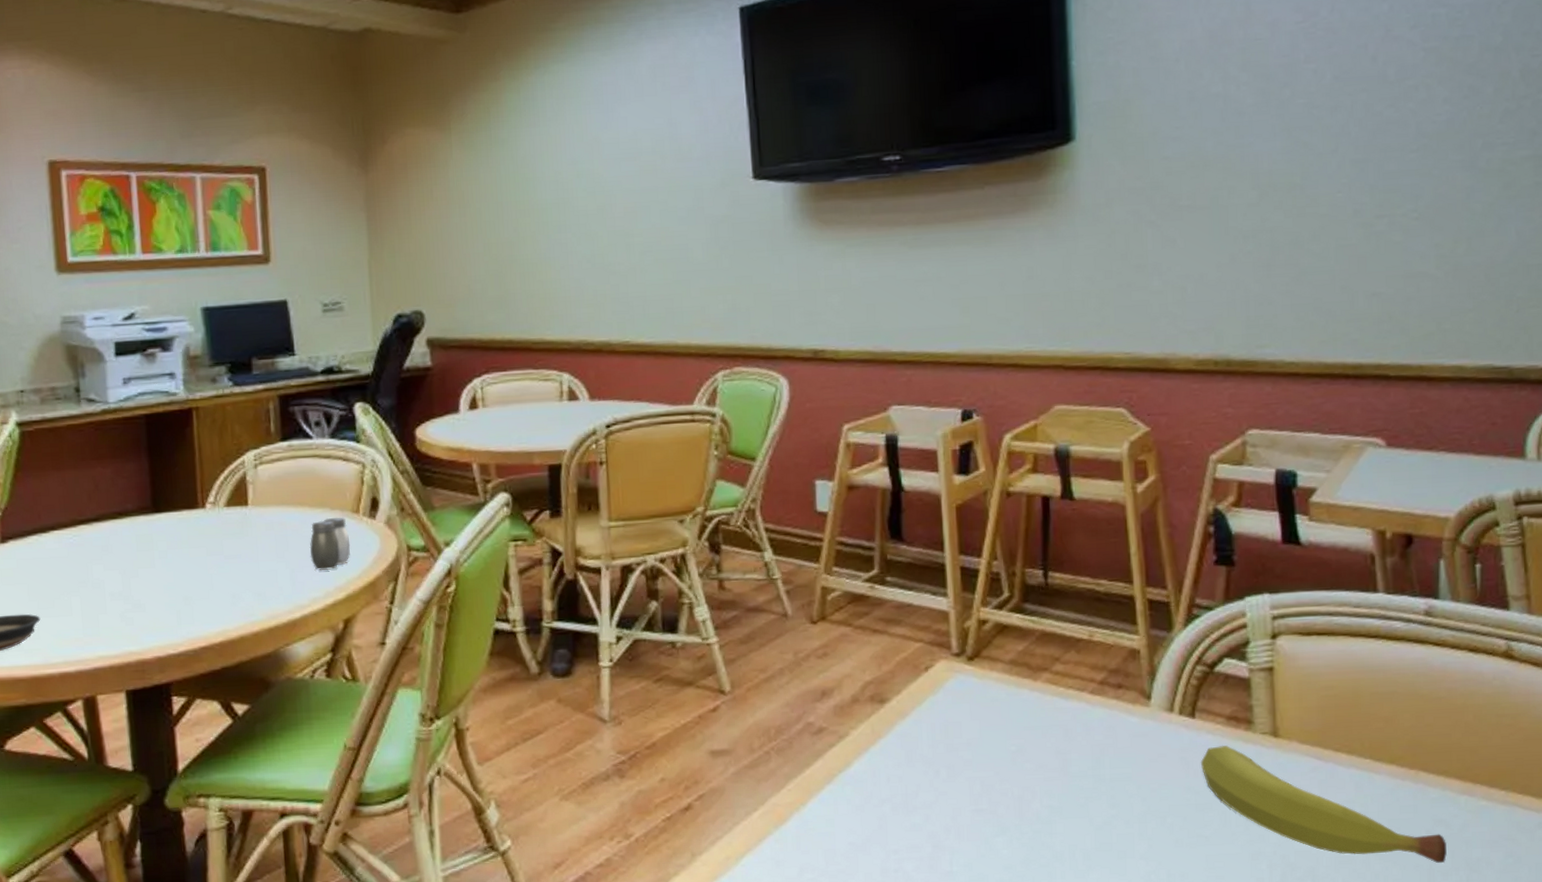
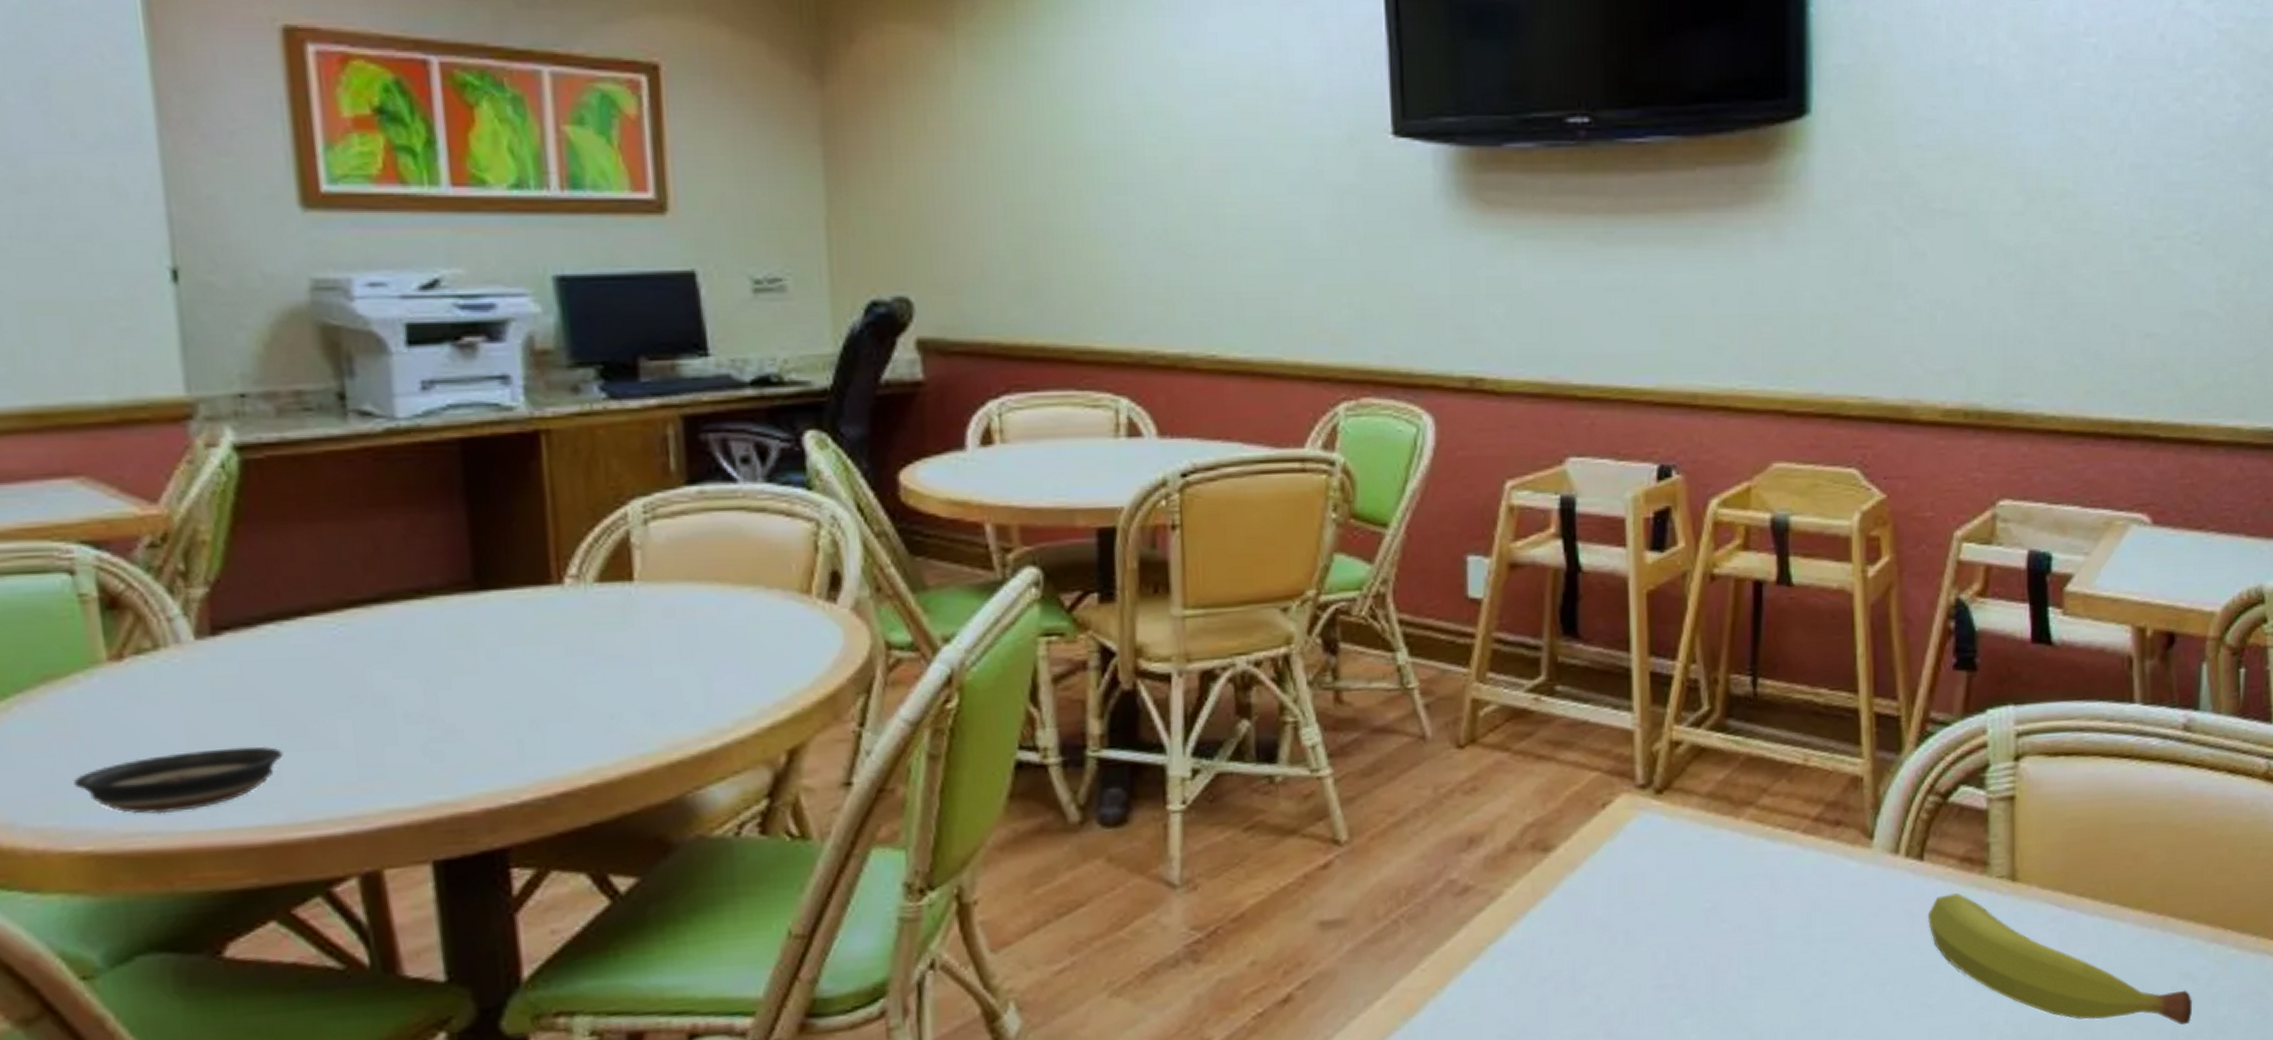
salt and pepper shaker: present [309,517,351,571] -> none [733,599,798,679]

